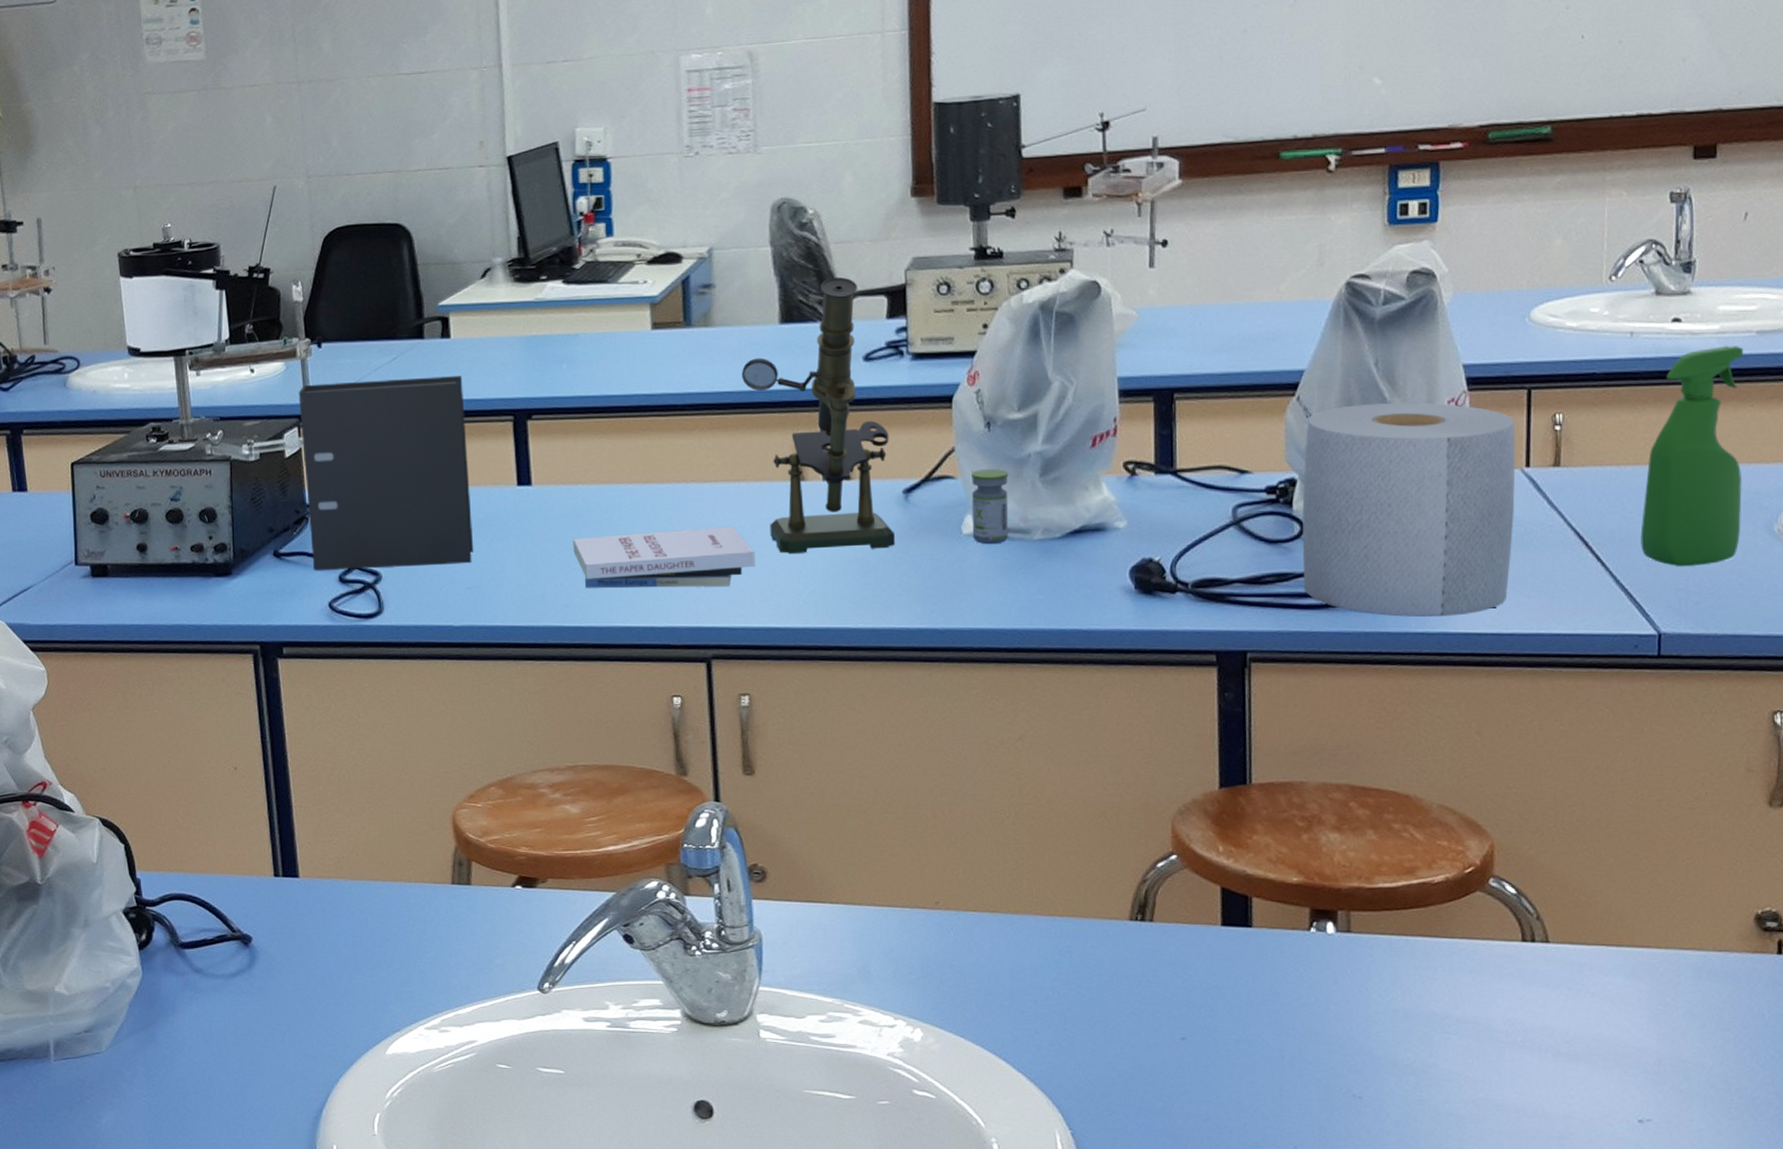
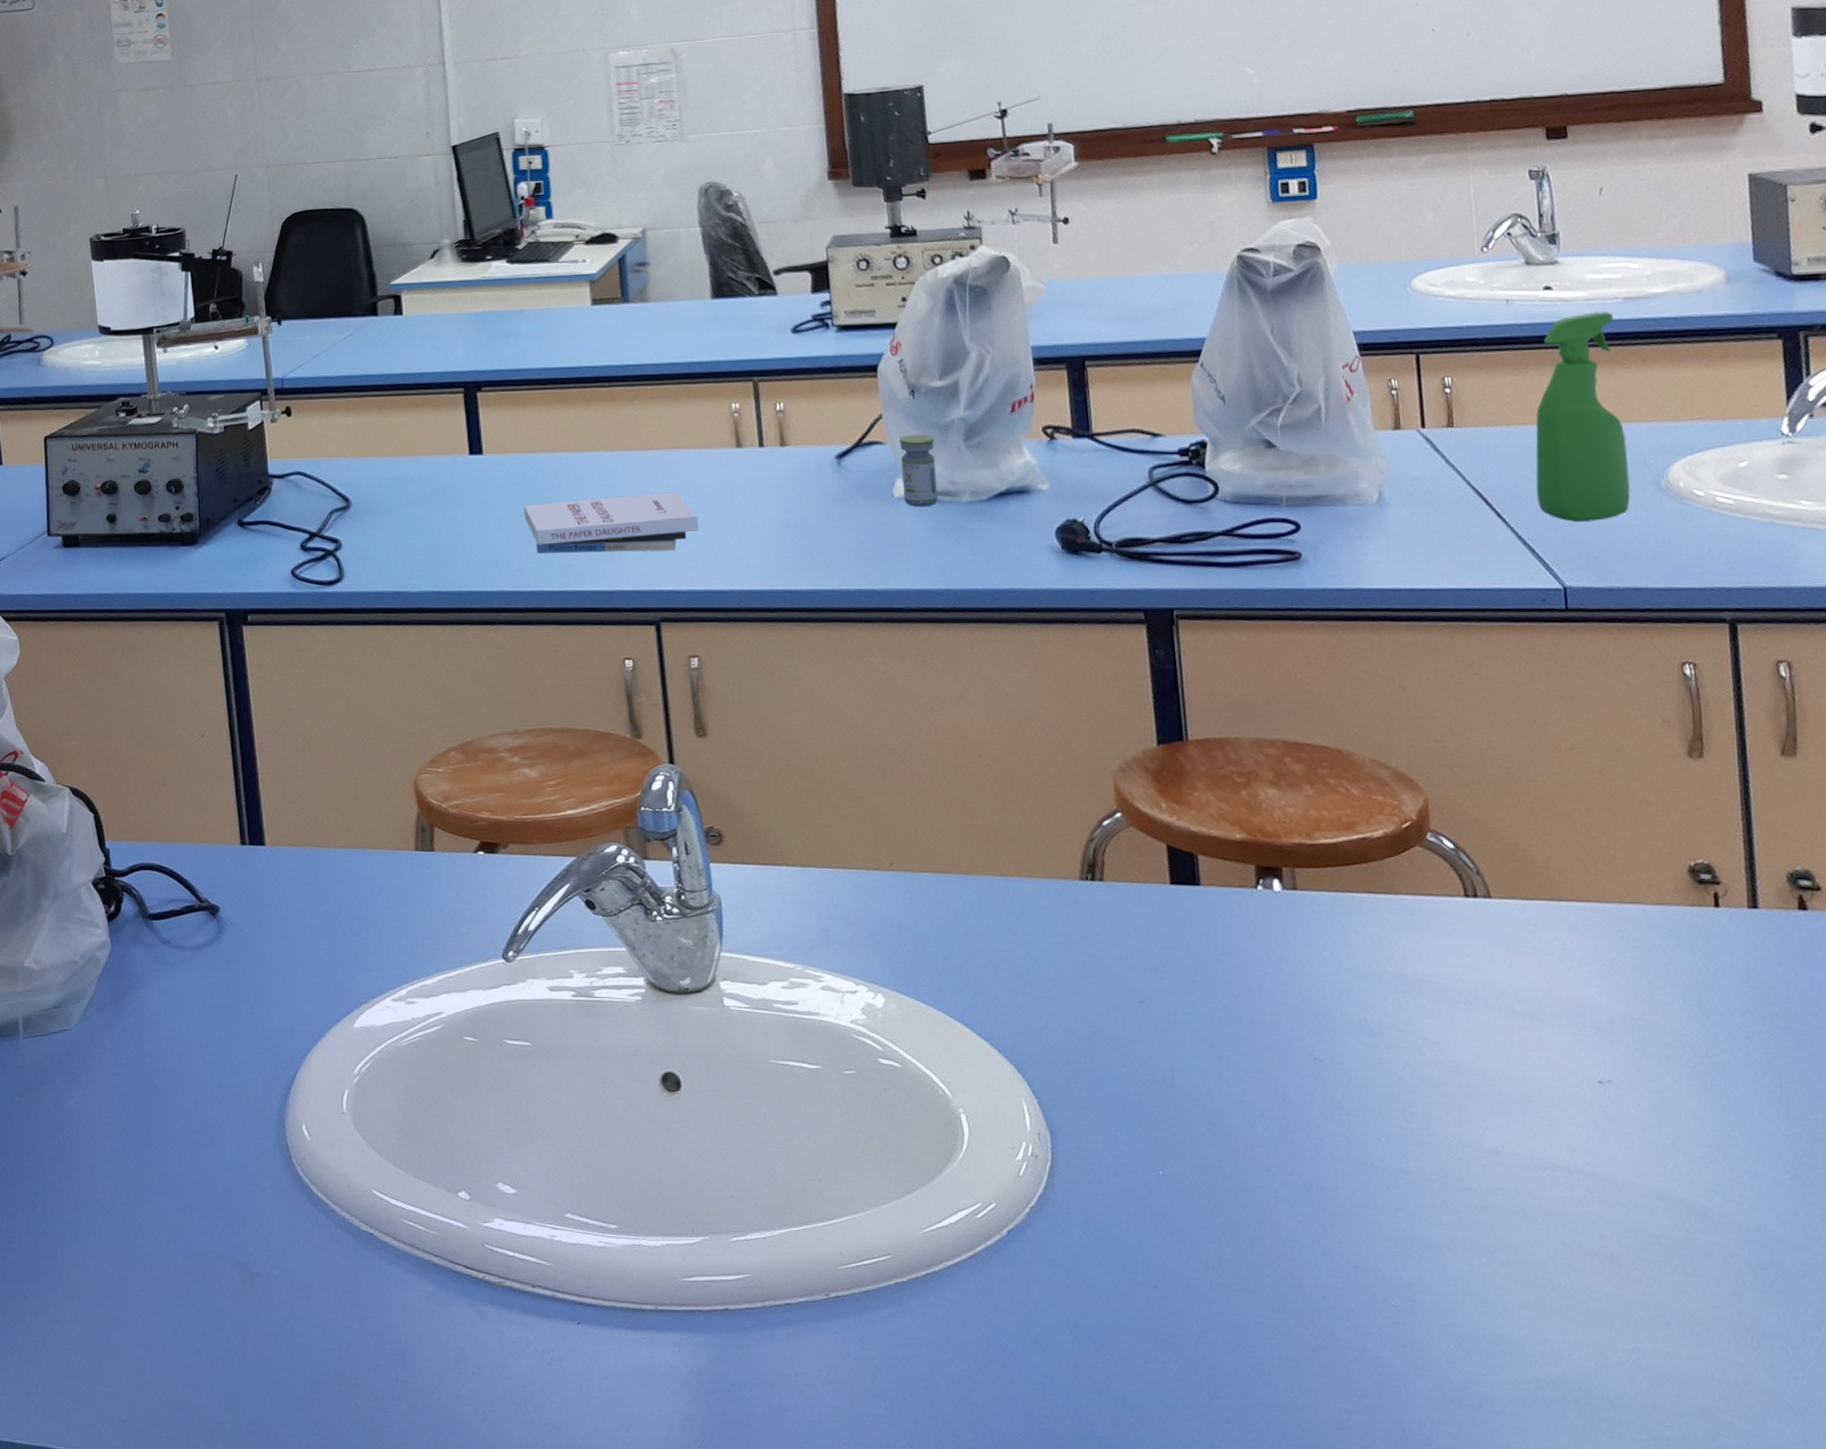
binder: present [298,376,474,570] -> none [260,350,430,539]
microscope: present [741,276,895,554] -> none [677,254,831,518]
paper towel roll: present [1302,402,1516,618] -> none [1212,367,1417,574]

